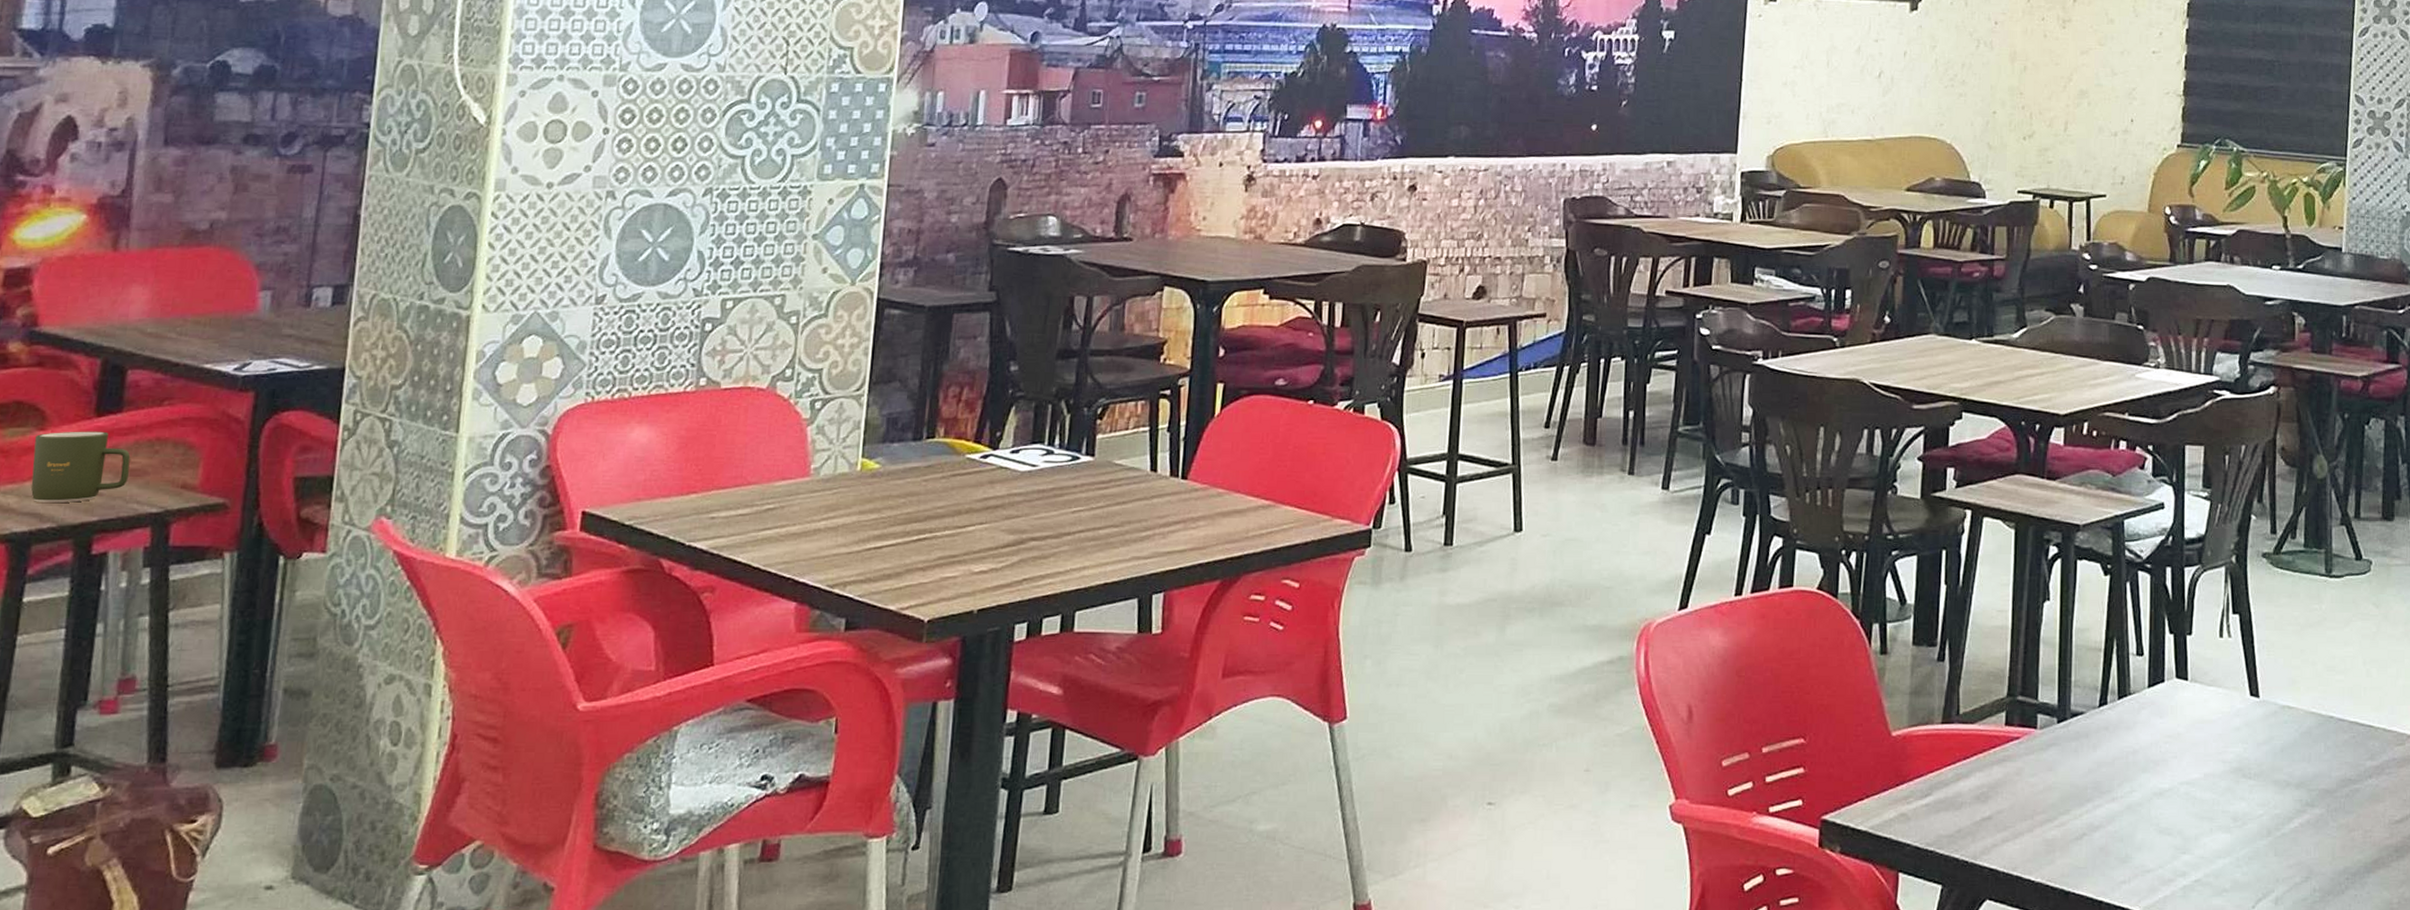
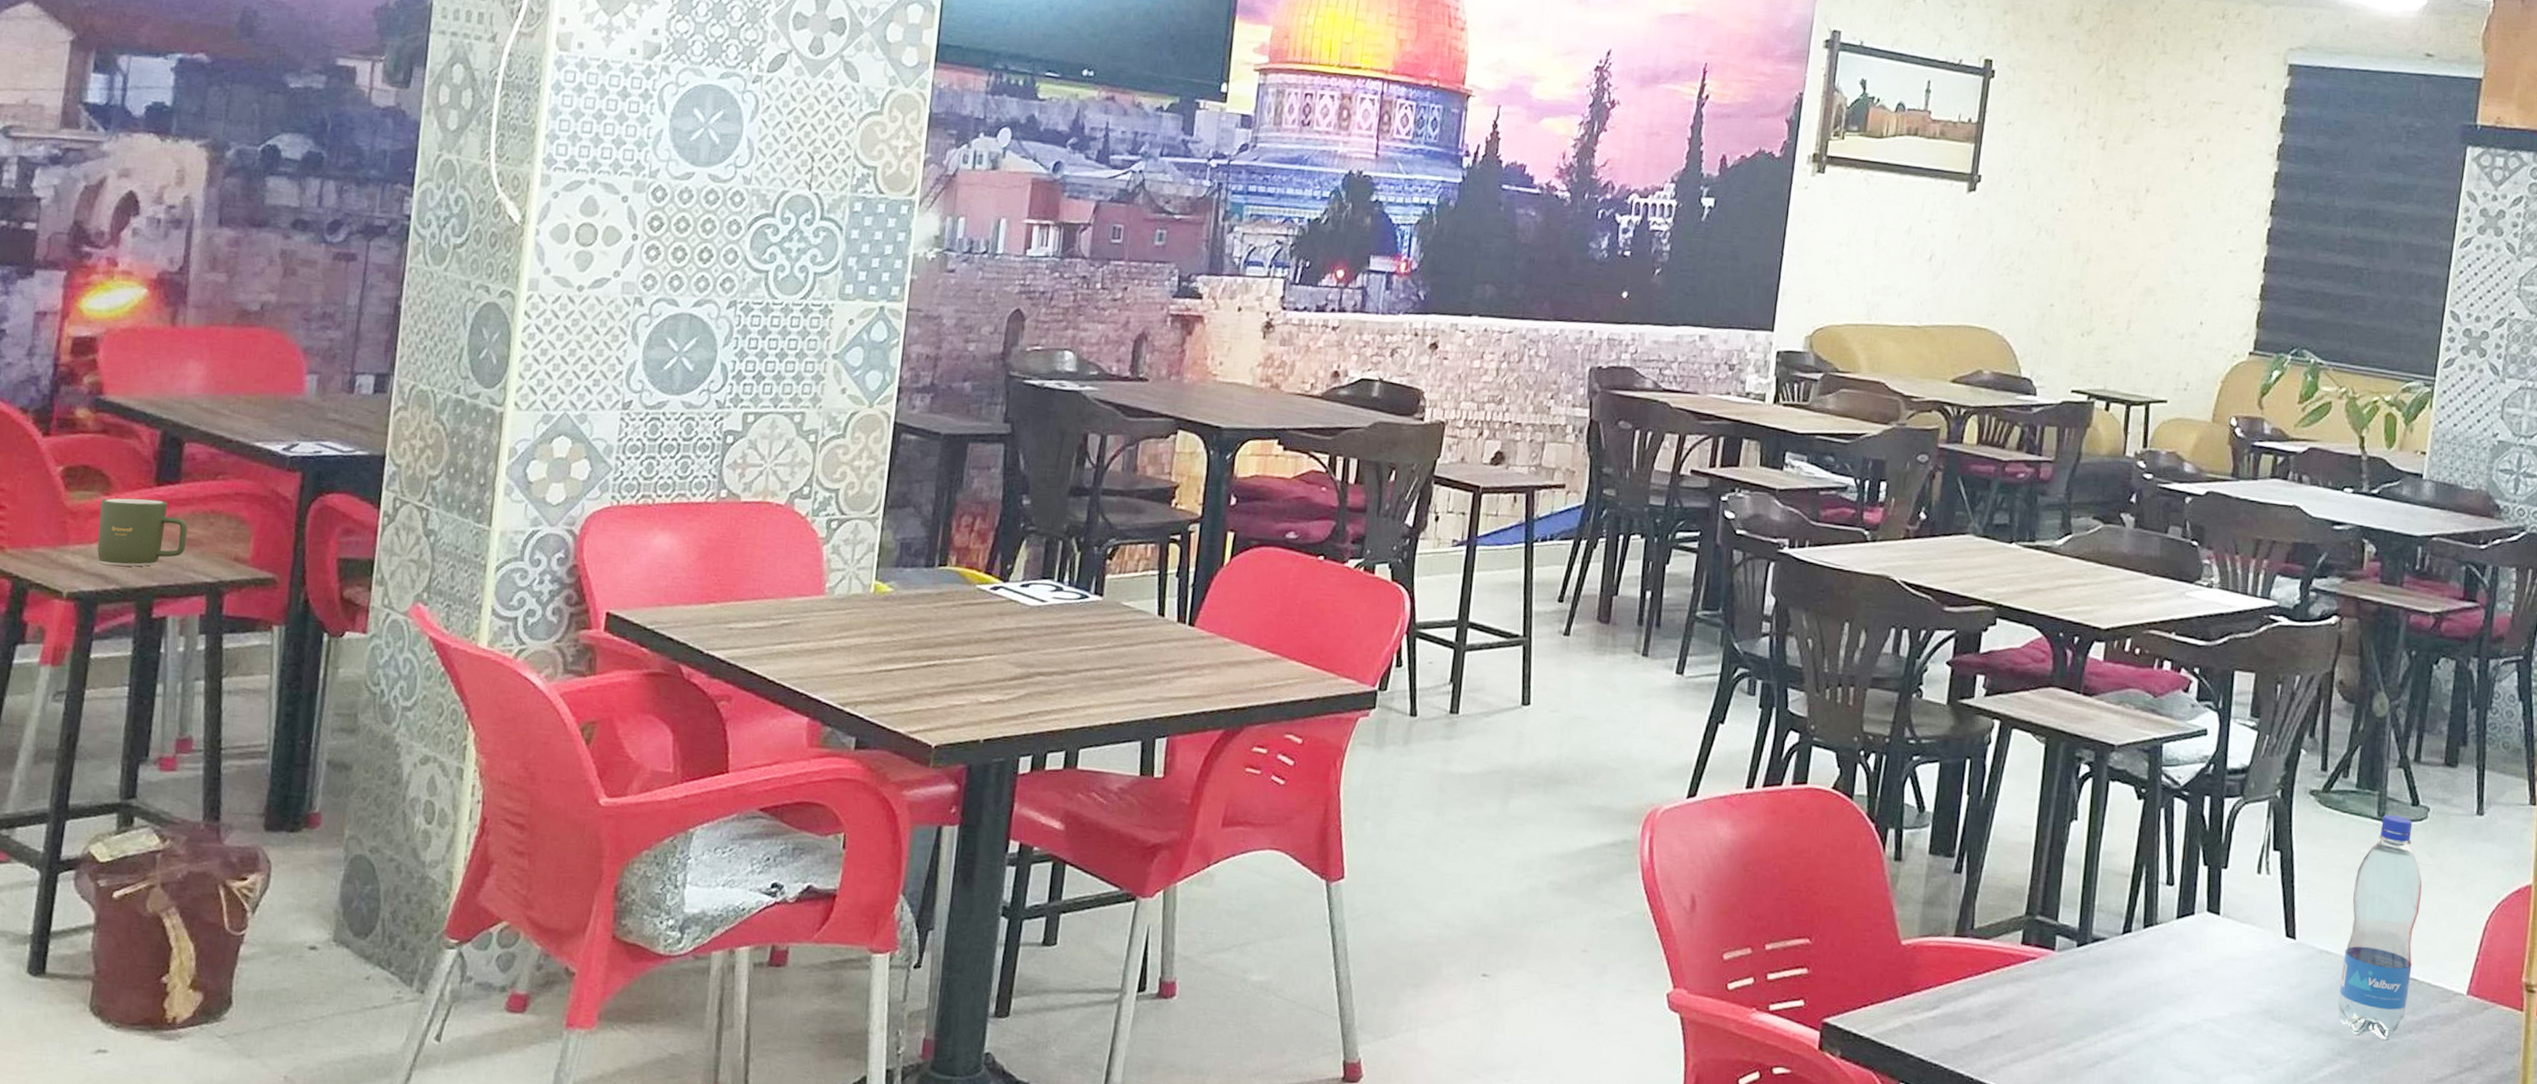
bottle: none [2303,570,2371,786] -> present [2338,814,2422,1040]

